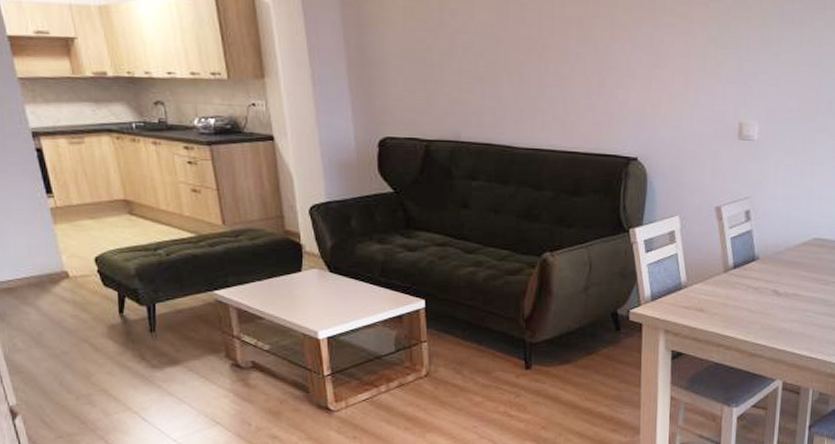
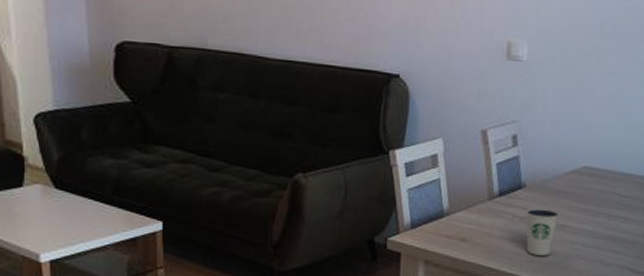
dixie cup: none [758,278,792,323] -> present [525,207,560,256]

